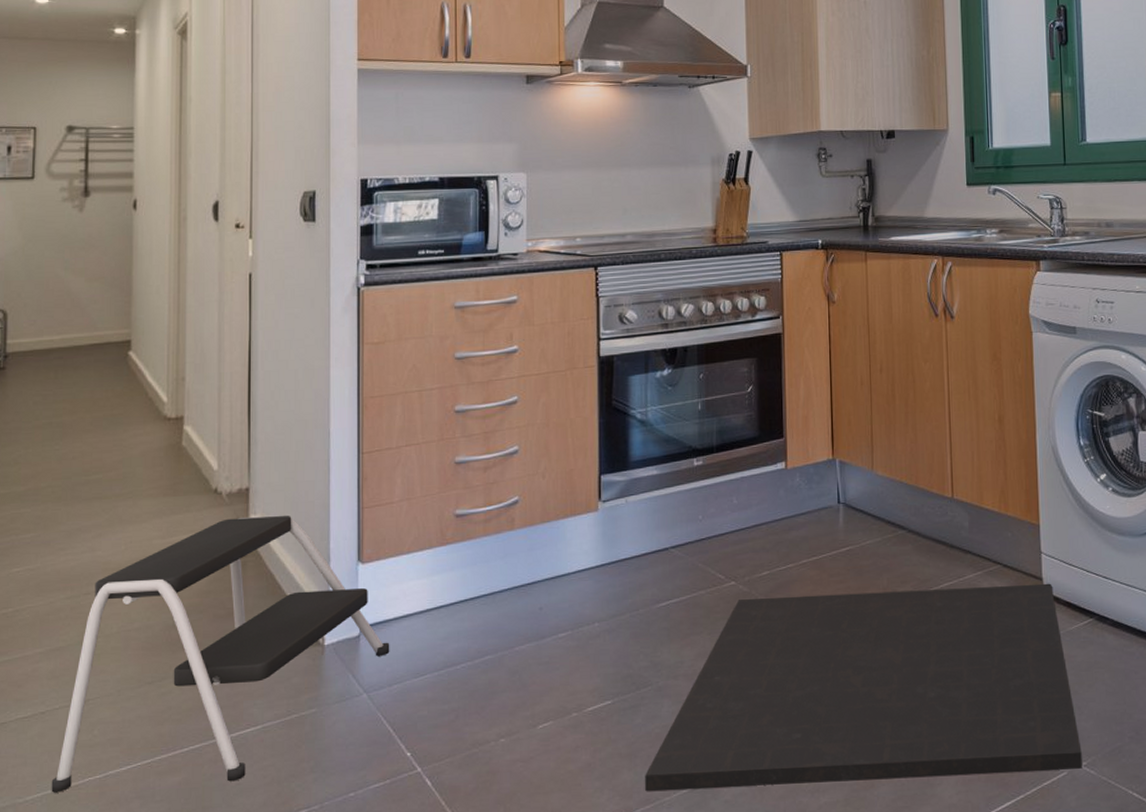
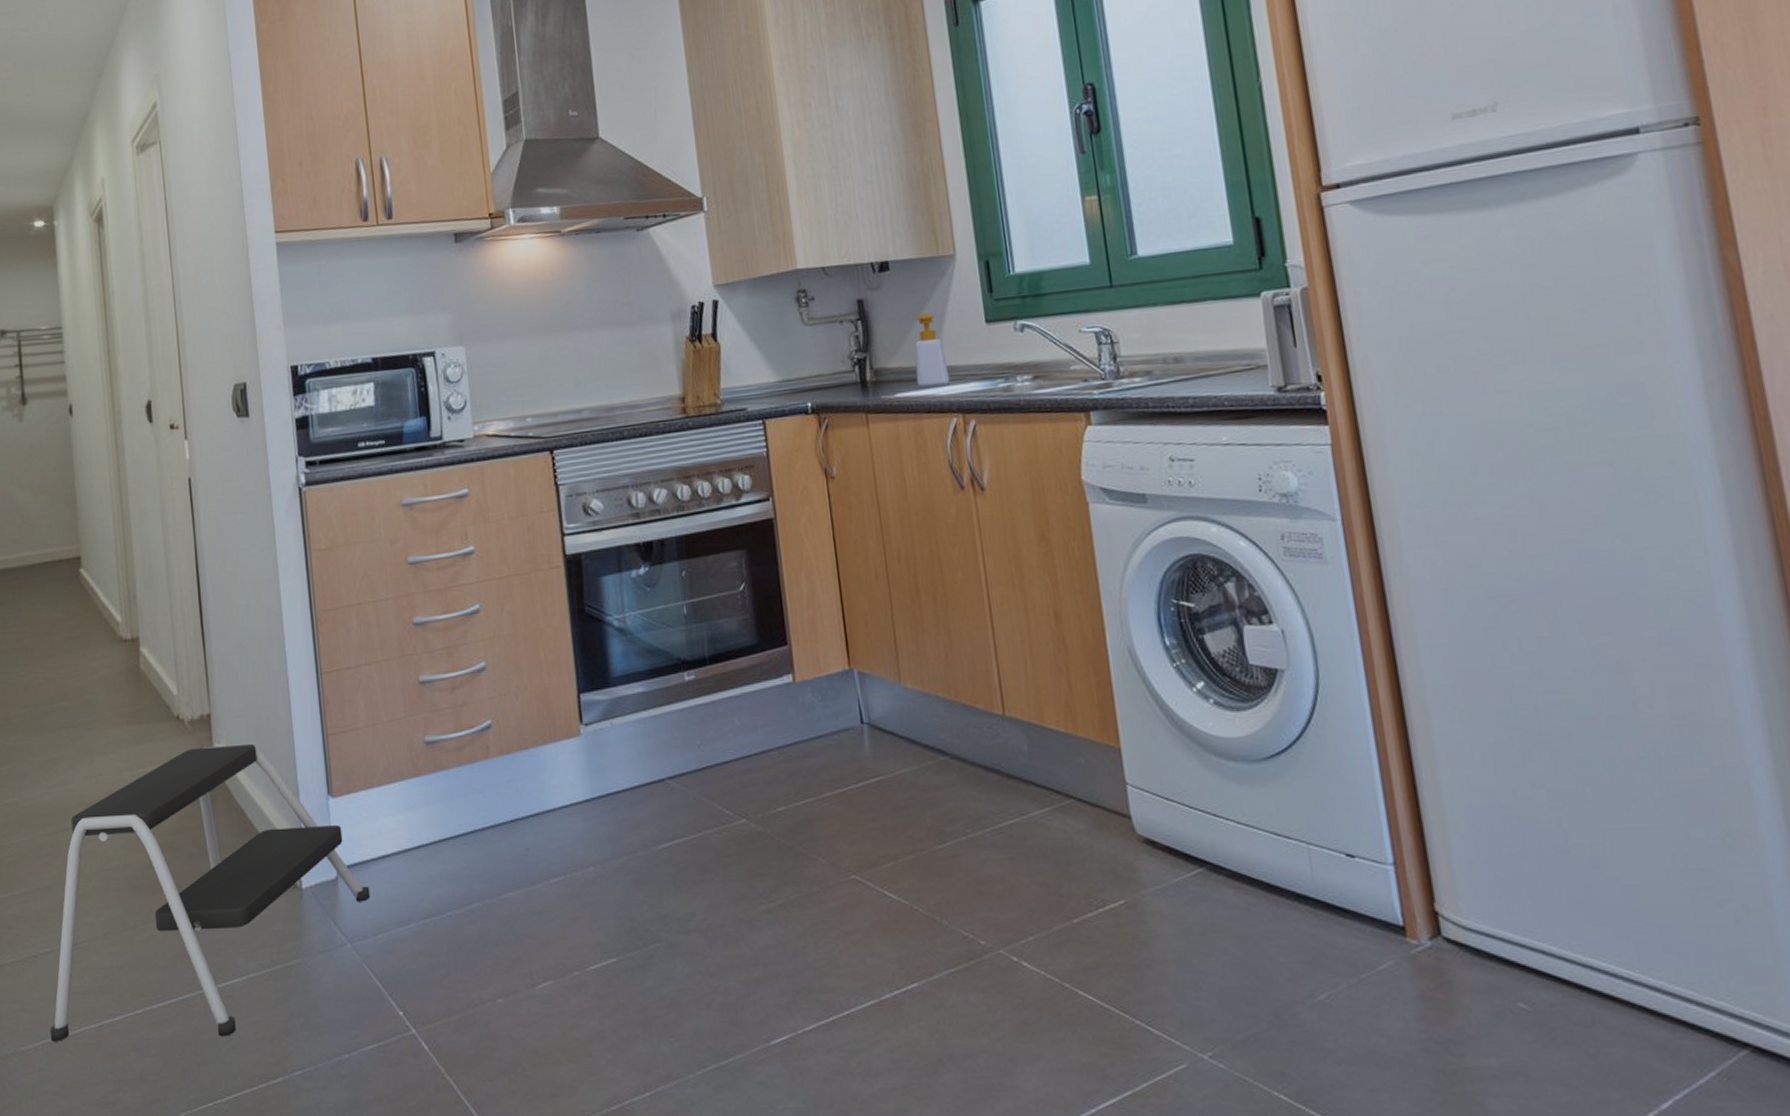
doormat: present [645,583,1082,791] -> none [663,822,1207,1066]
soap bottle: none [908,174,935,235] -> present [915,313,951,389]

